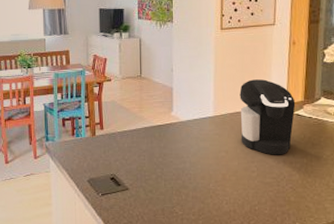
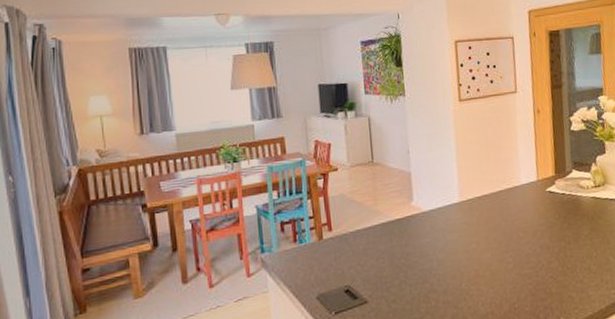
coffee maker: present [240,79,296,155] -> none [486,154,547,242]

